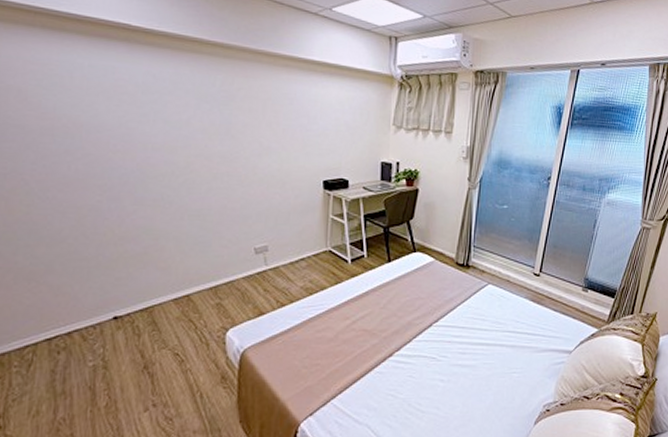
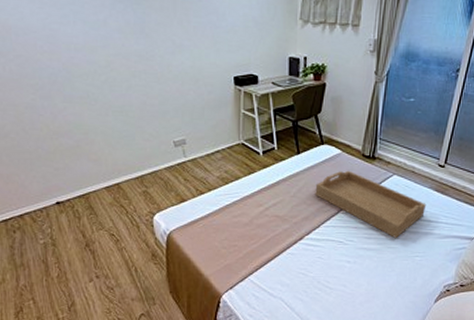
serving tray: none [406,279,523,354] -> present [315,170,427,239]

